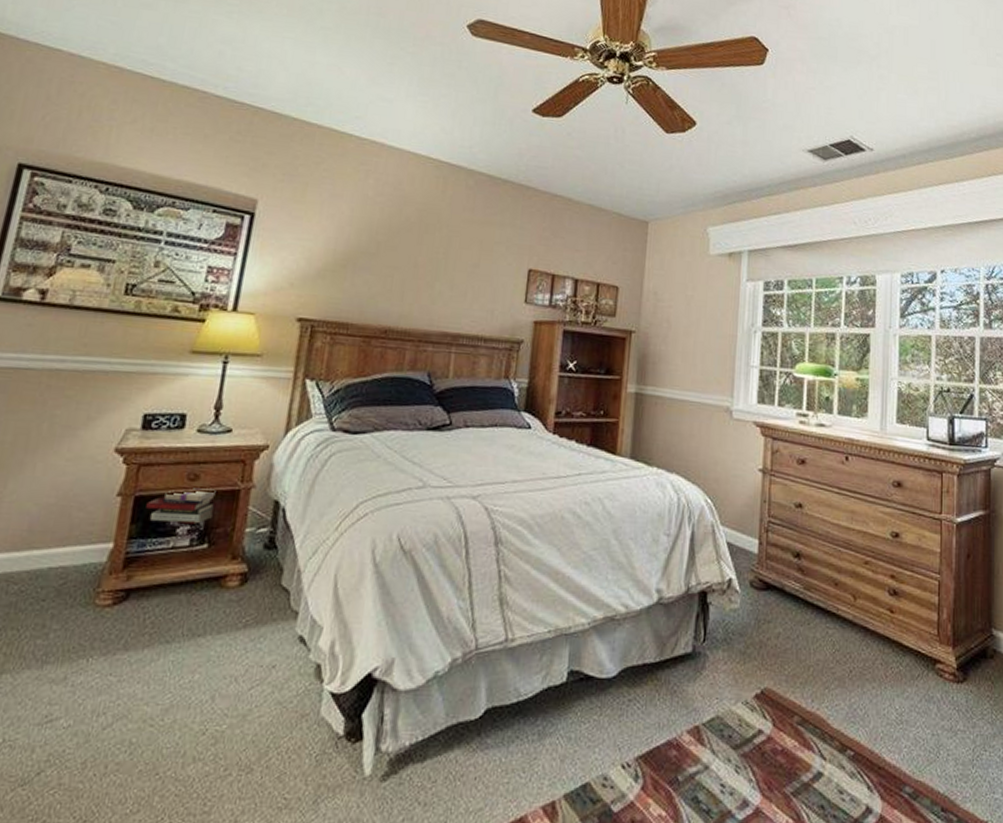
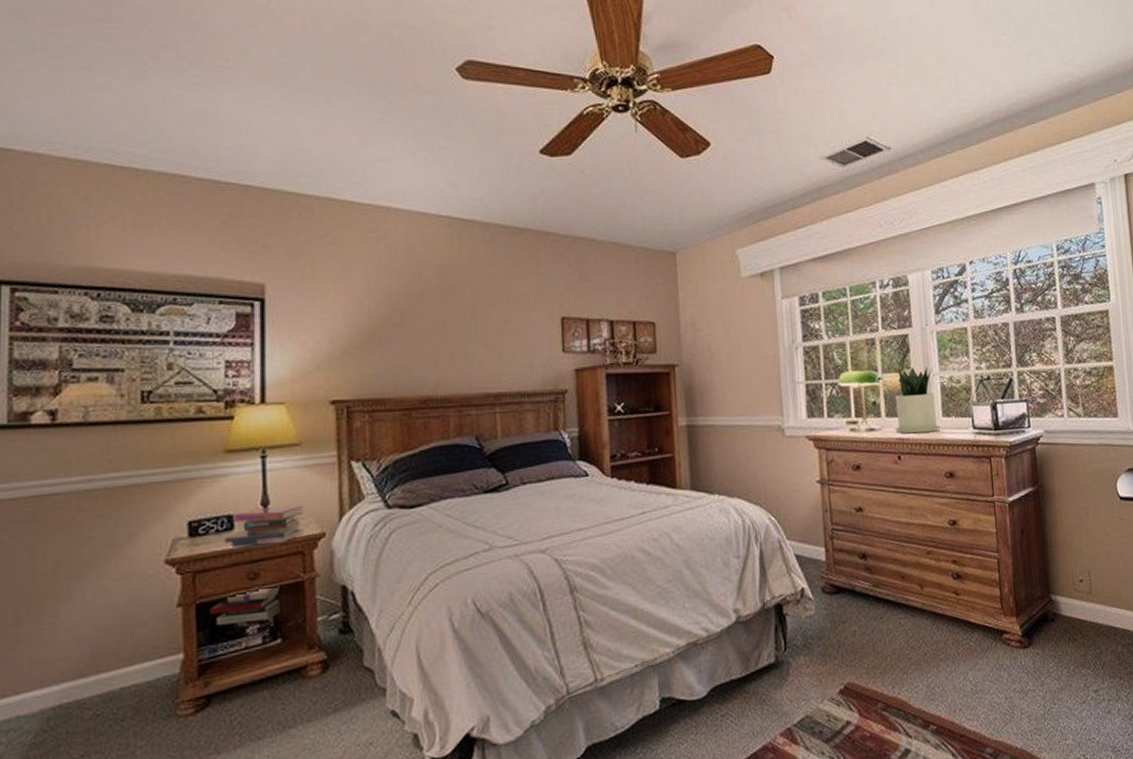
books: none [173,410,253,450] -> present [224,505,304,546]
planter: none [845,366,894,437] -> present [894,366,941,434]

